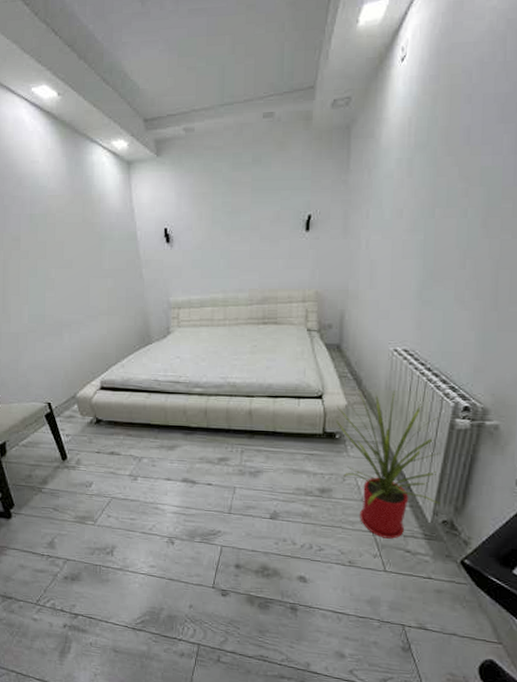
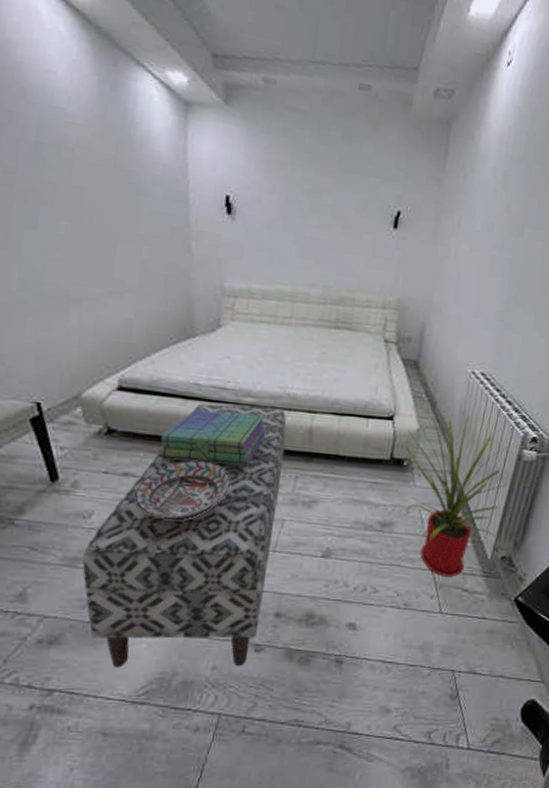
bench: none [88,394,230,607] -> present [82,403,287,668]
decorative bowl: none [120,441,190,489] -> present [134,461,232,521]
stack of books: none [133,401,214,443] -> present [157,410,267,466]

